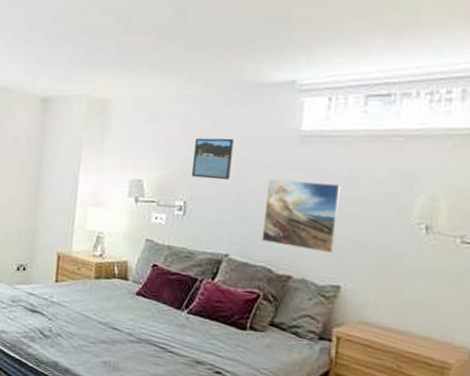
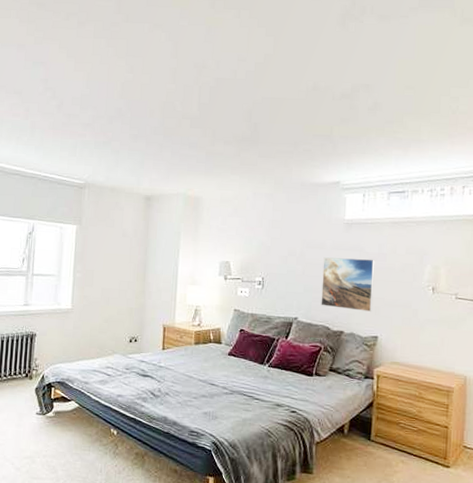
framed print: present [191,138,234,180] -> none [266,226,297,260]

